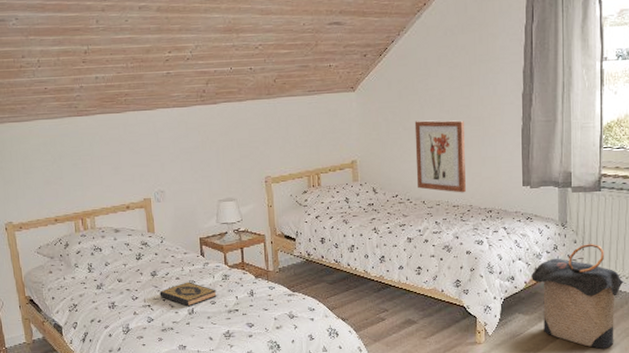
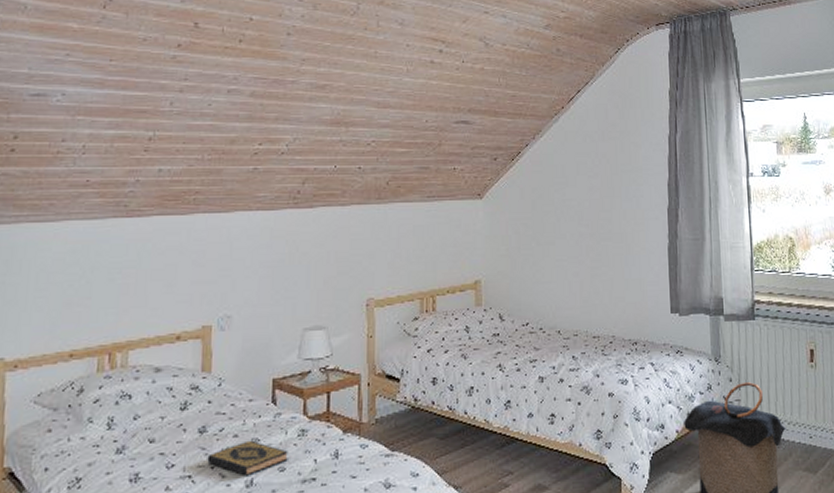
wall art: present [414,120,466,193] -> none [549,235,608,321]

